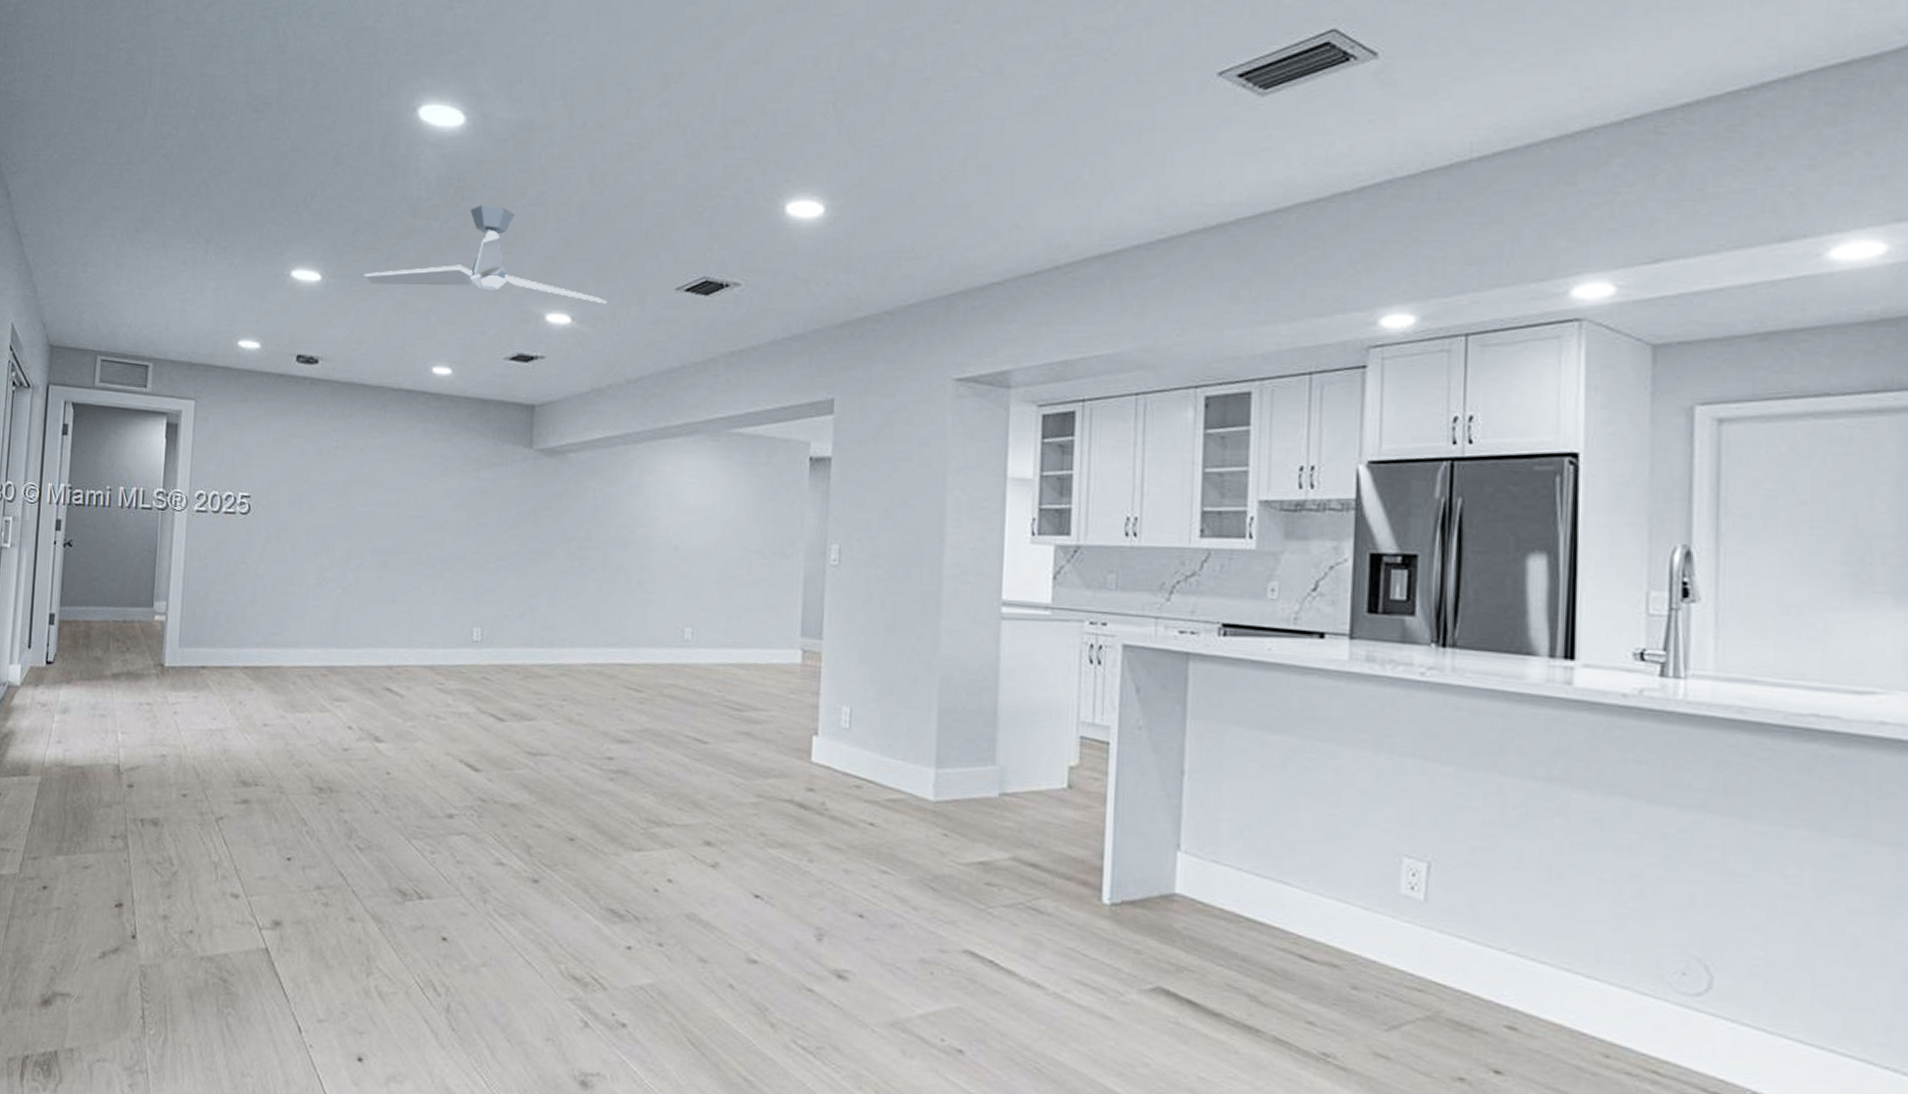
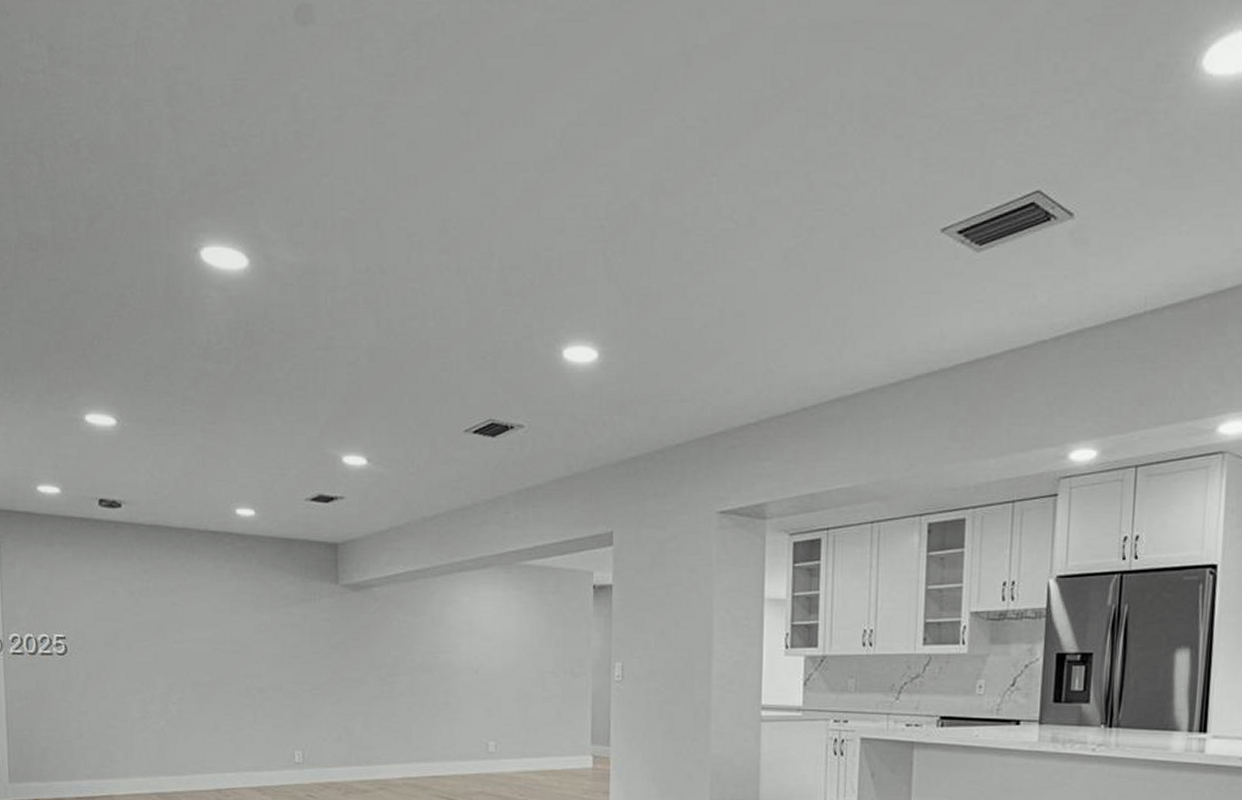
ceiling fan: present [364,205,607,304] -> none [159,349,400,446]

